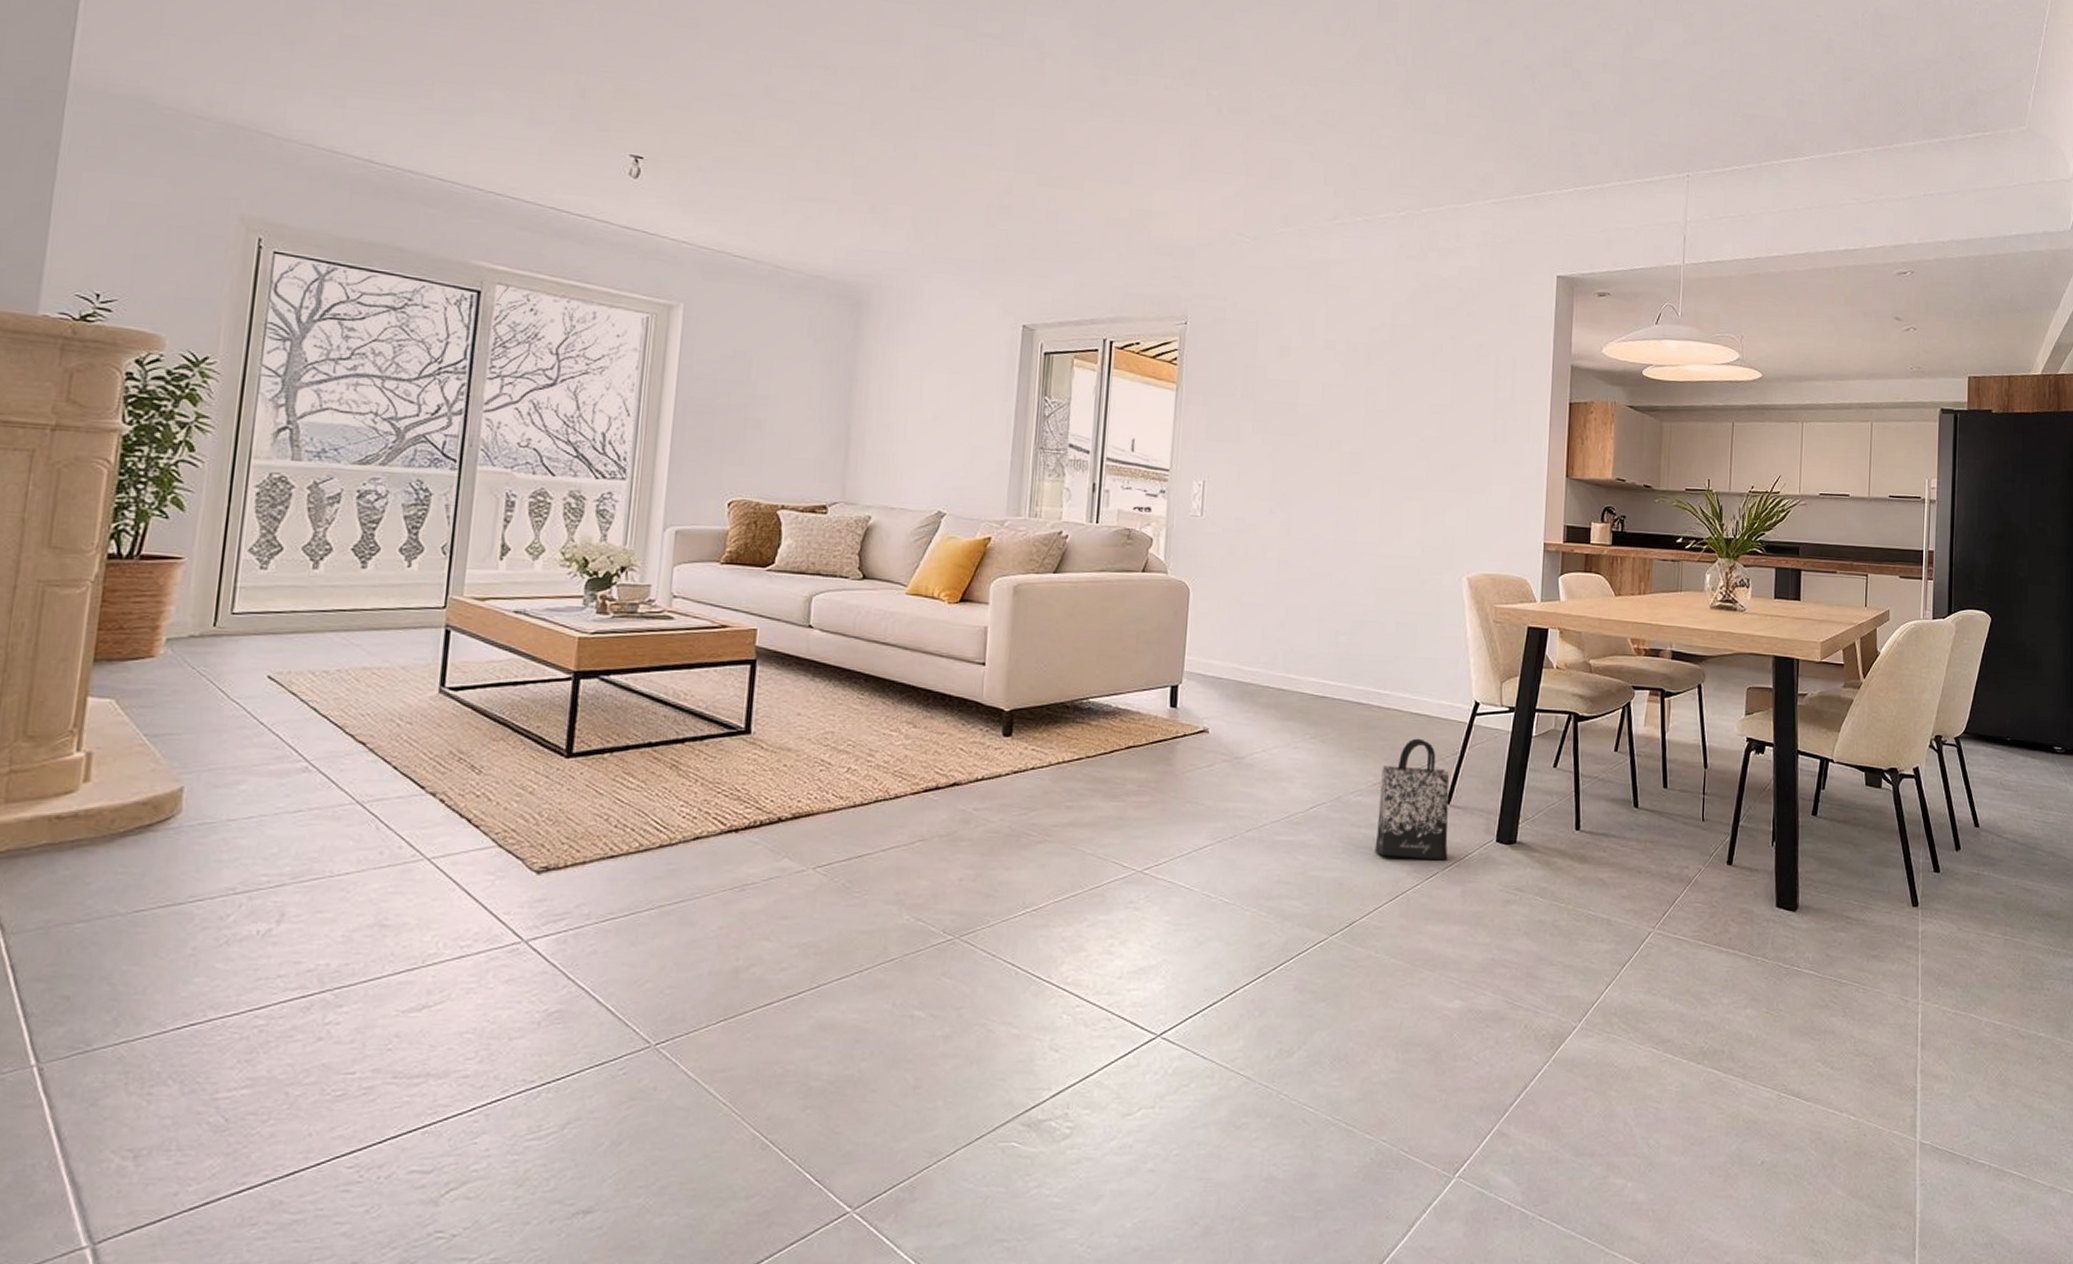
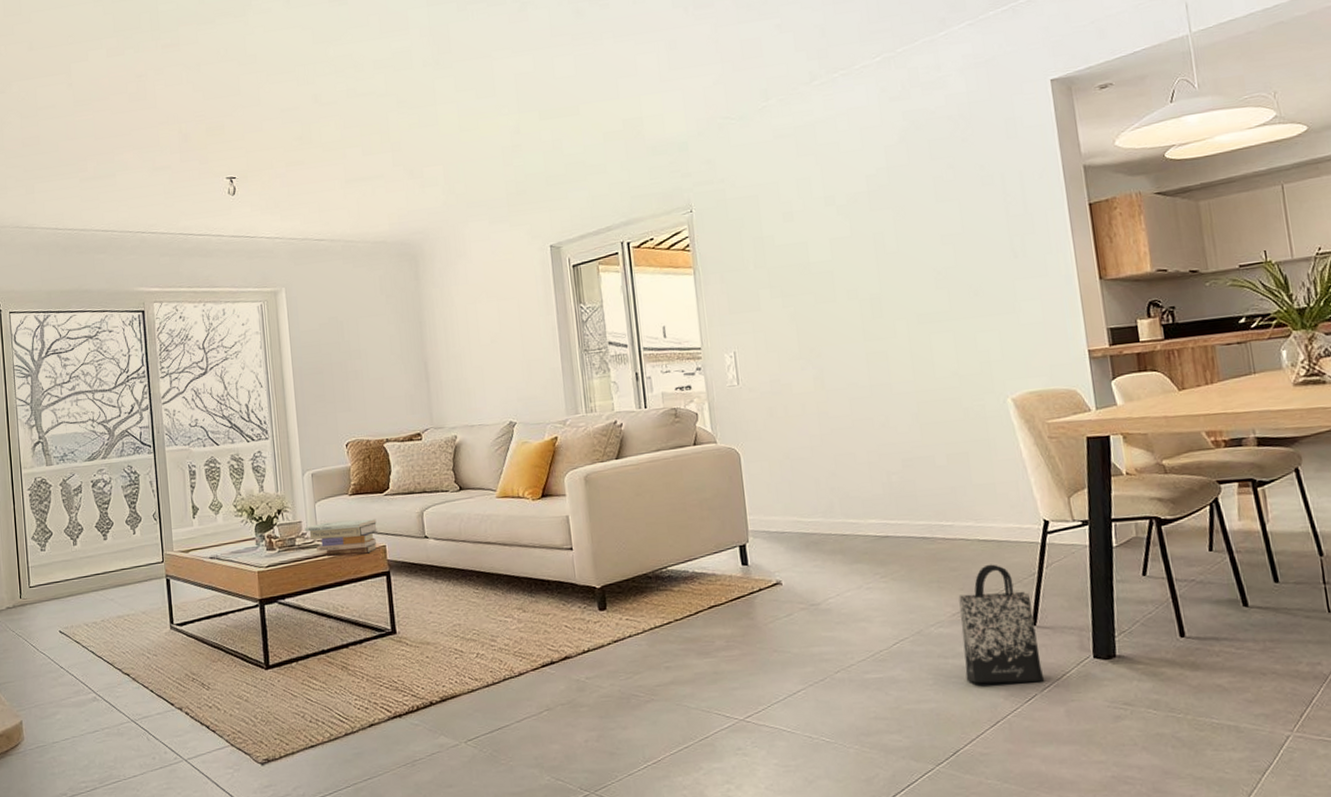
books: none [654,591,751,636] -> present [305,519,377,557]

